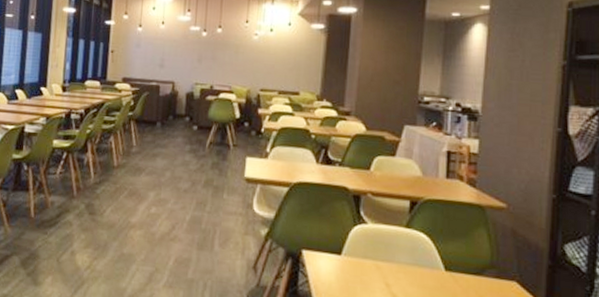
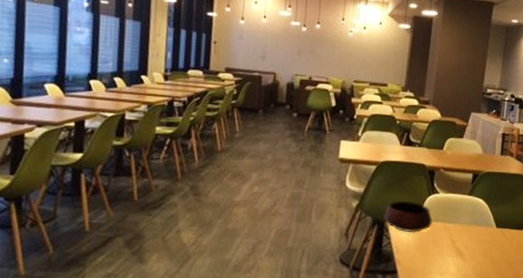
bowl: none [298,231,360,272] -> present [383,201,433,233]

